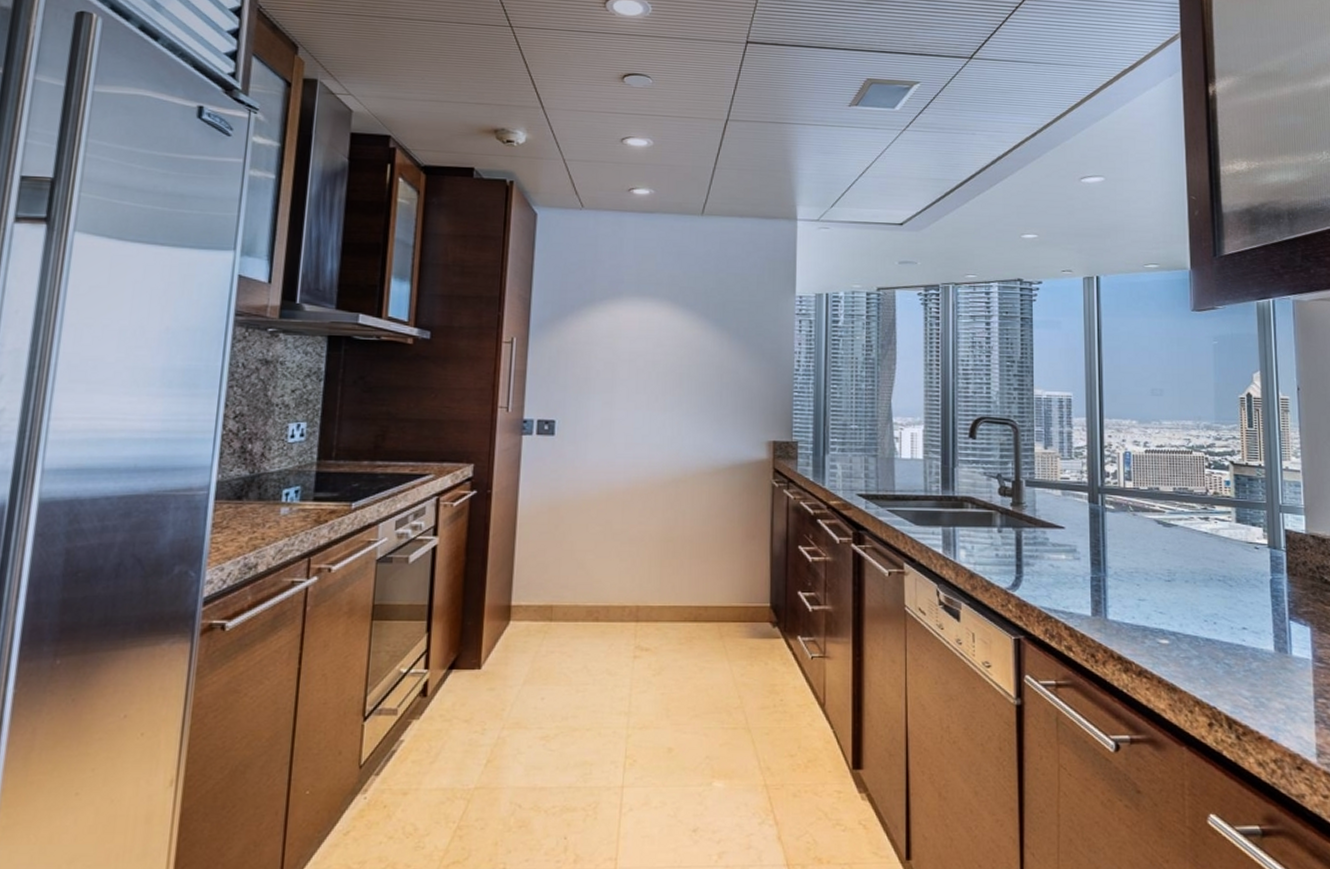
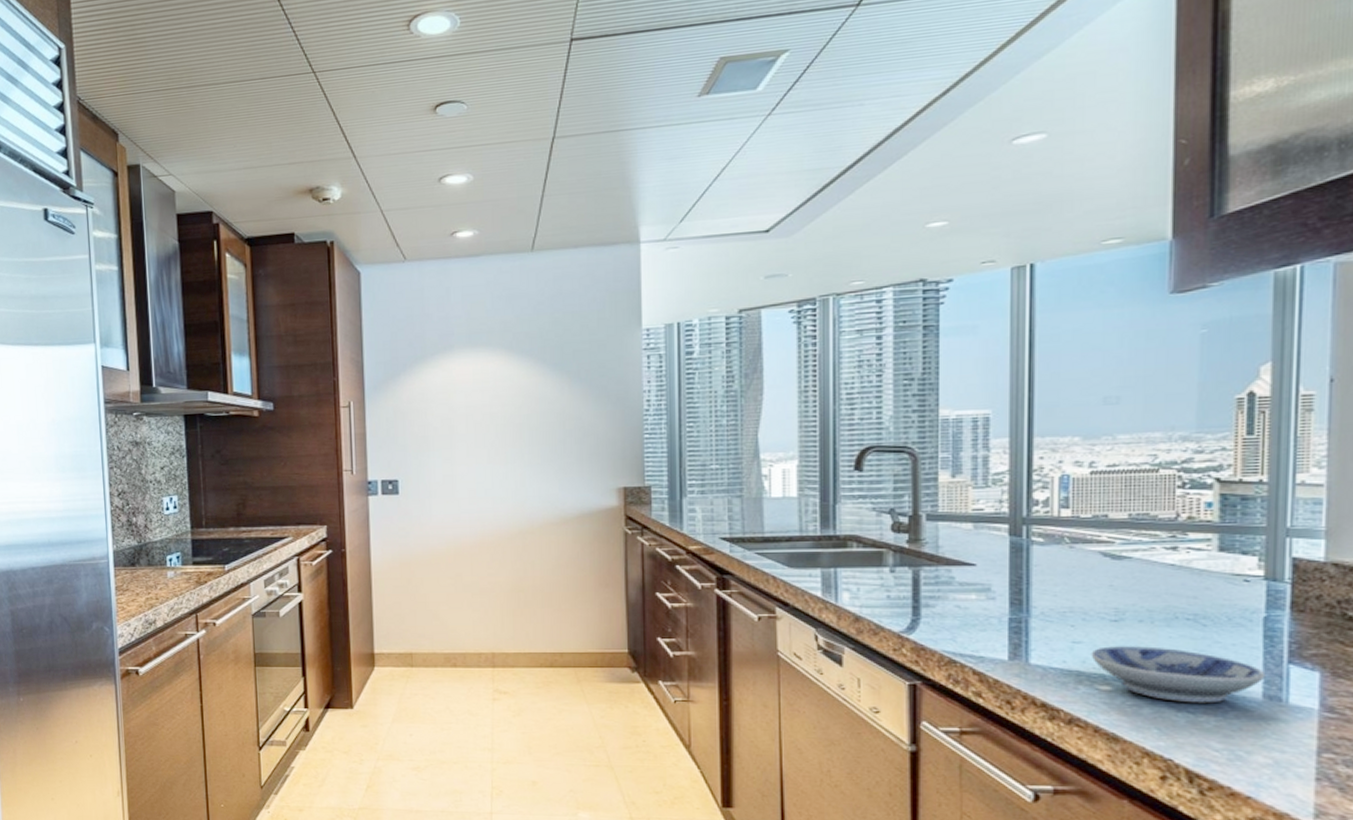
bowl: none [1152,604,1275,655] -> present [1091,646,1266,704]

